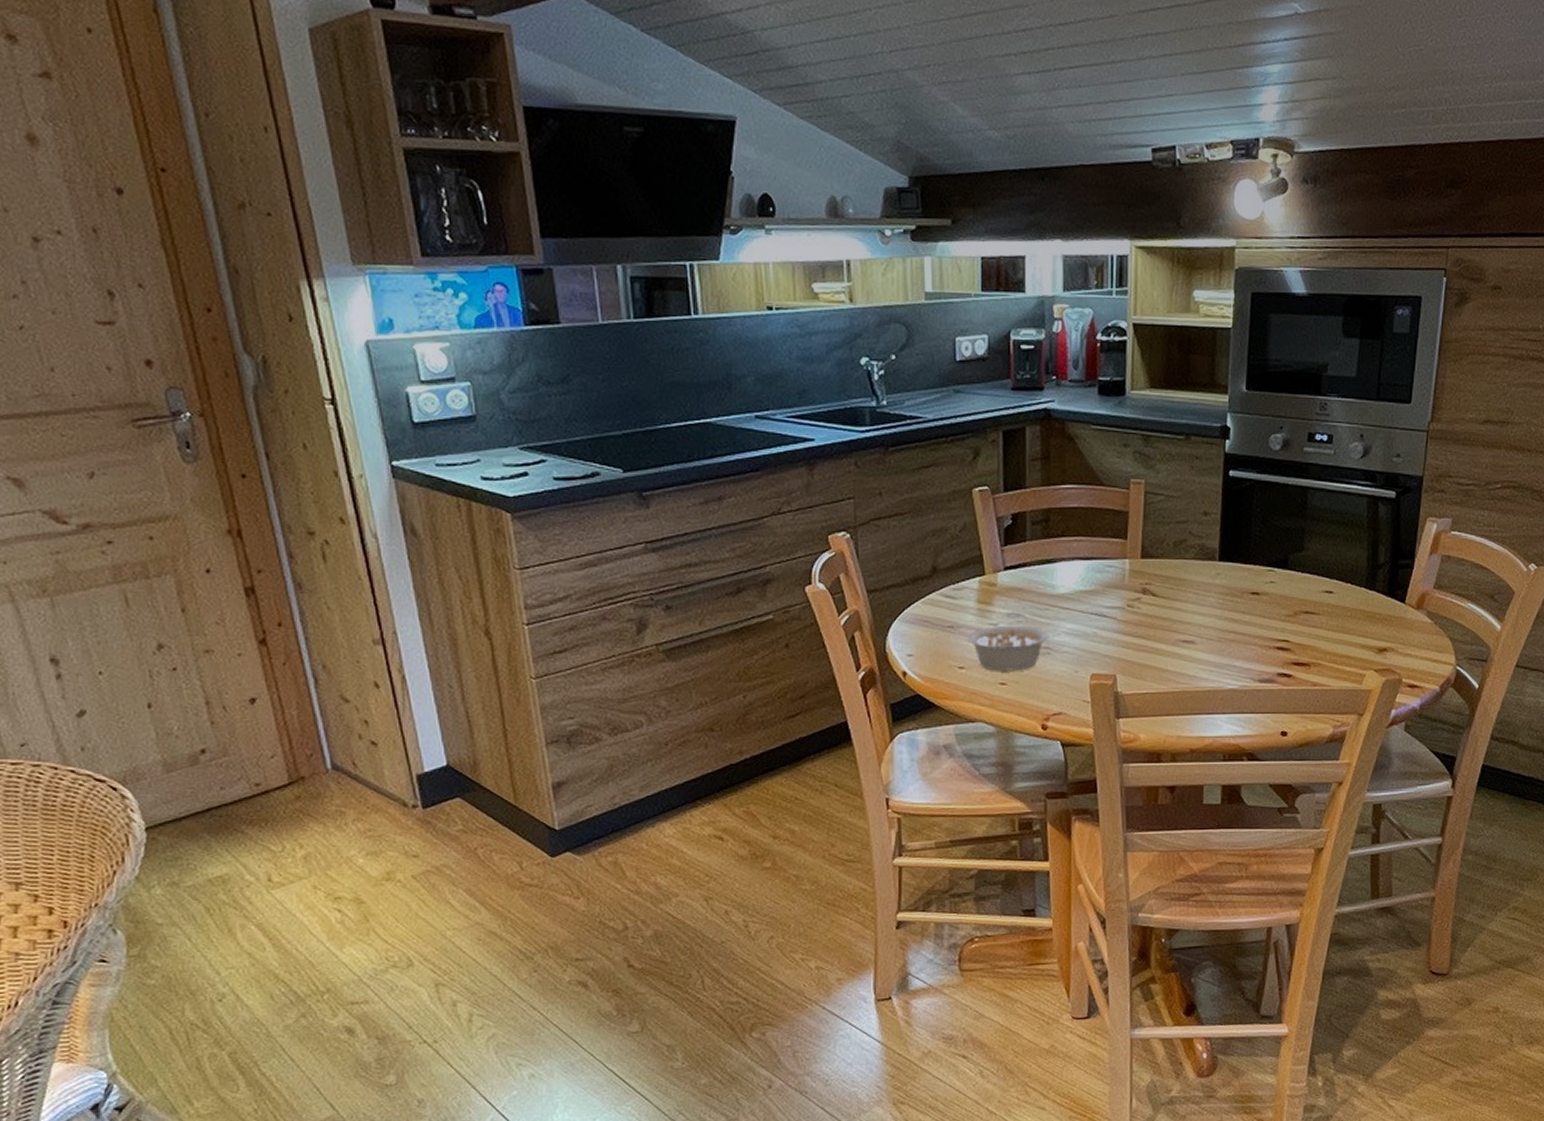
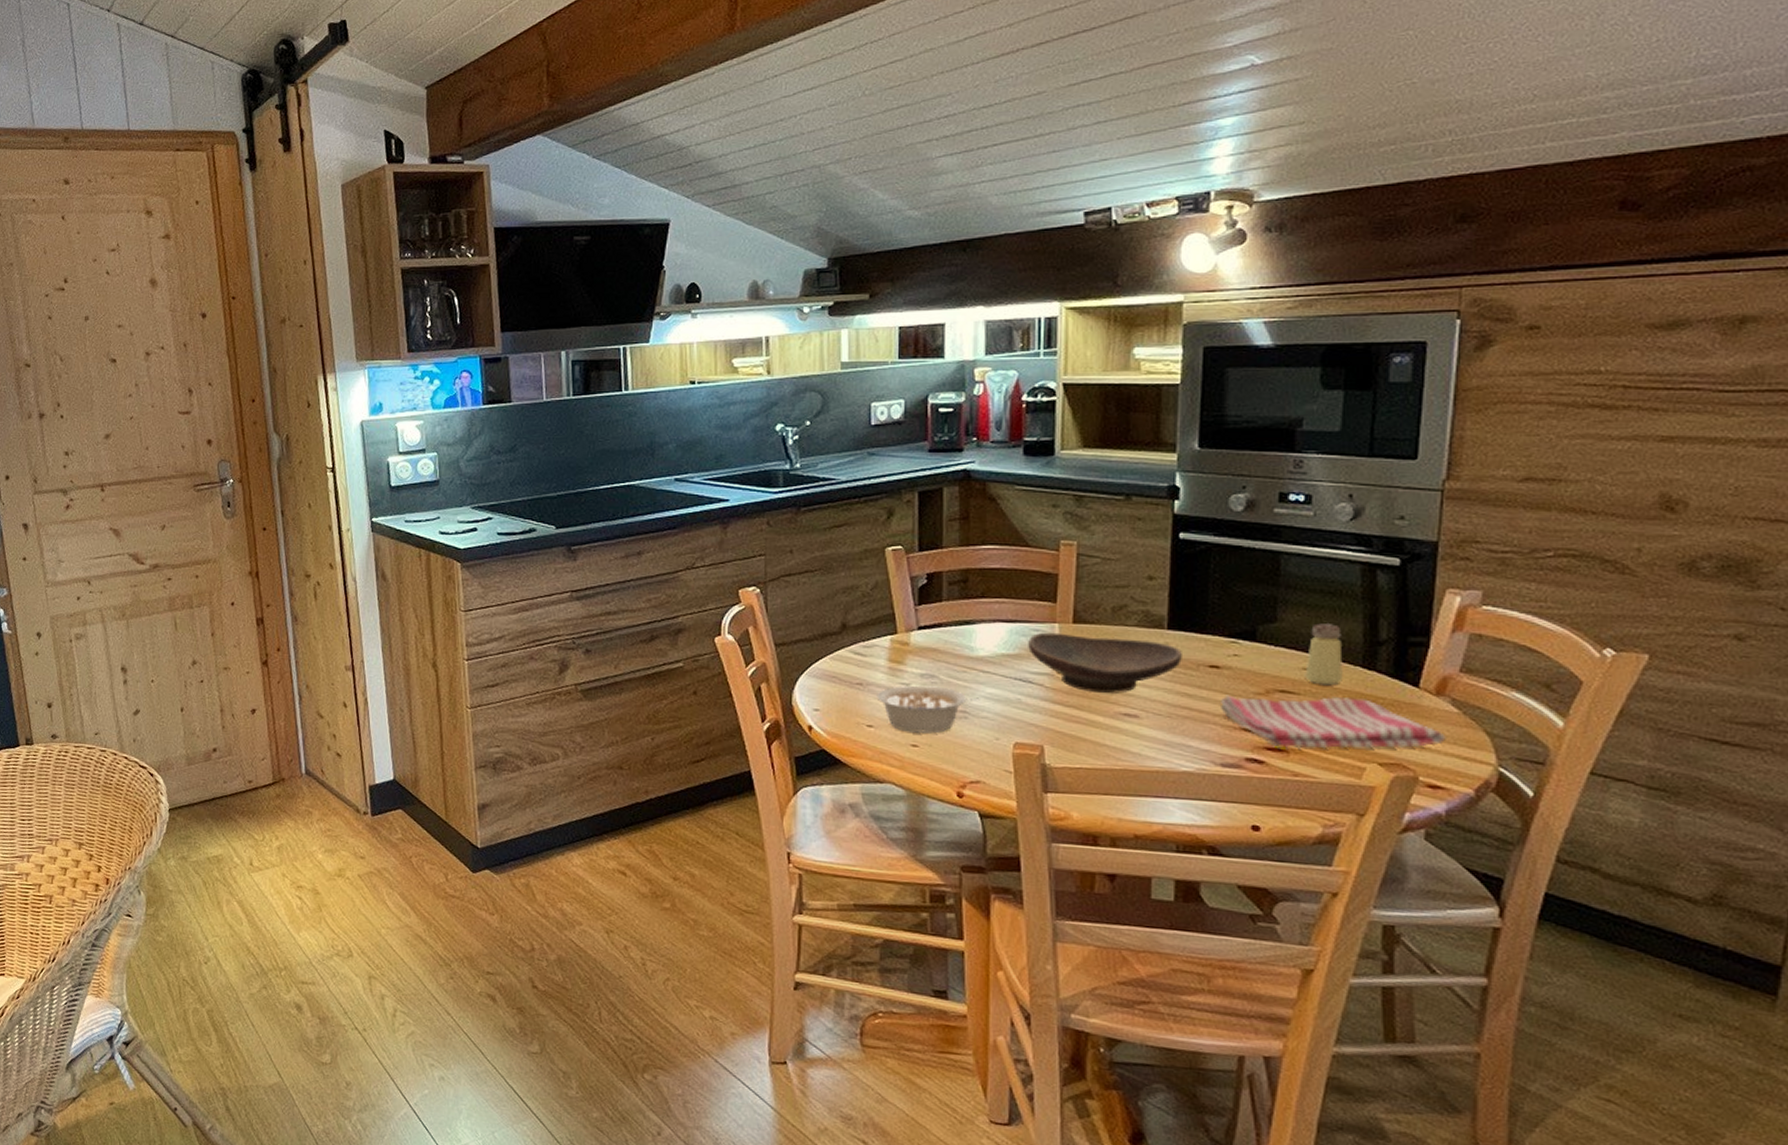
decorative bowl: none [1103,568,1230,622] -> present [1028,632,1182,693]
dish towel: none [1259,615,1422,662] -> present [1221,695,1446,749]
saltshaker: none [1323,551,1352,605] -> present [1305,623,1343,686]

